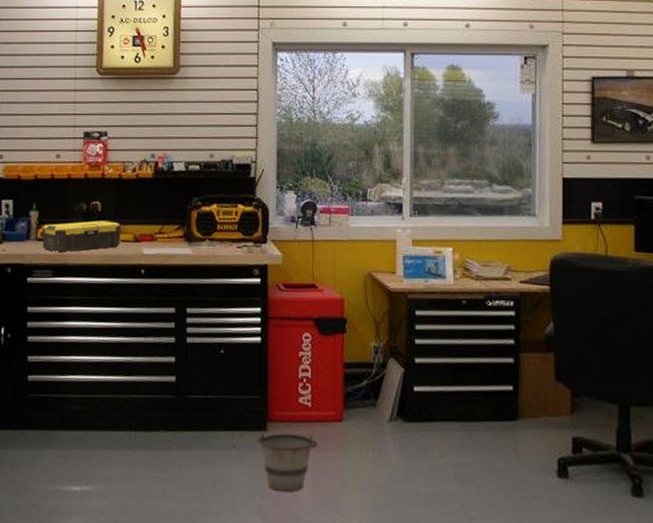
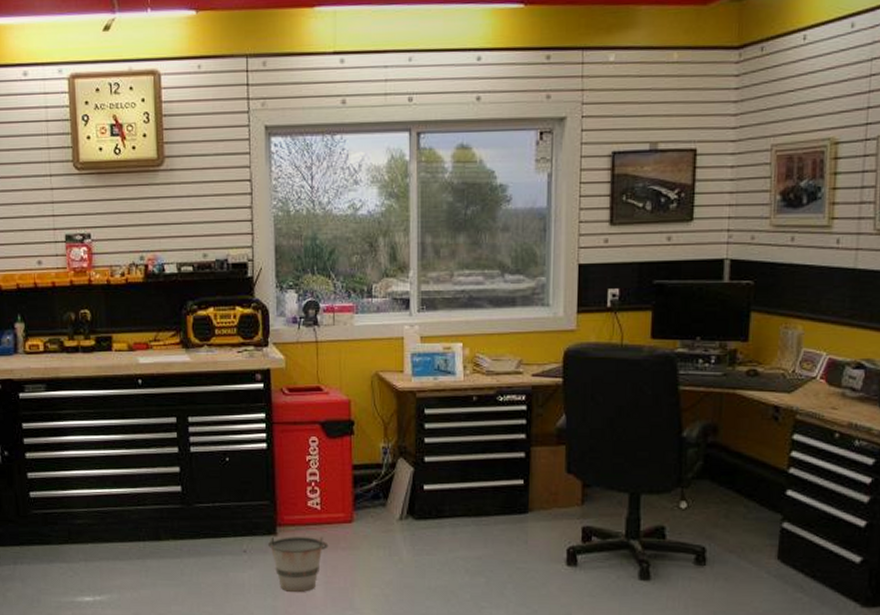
toolbox: present [41,220,121,252] -> none [29,330,114,365]

